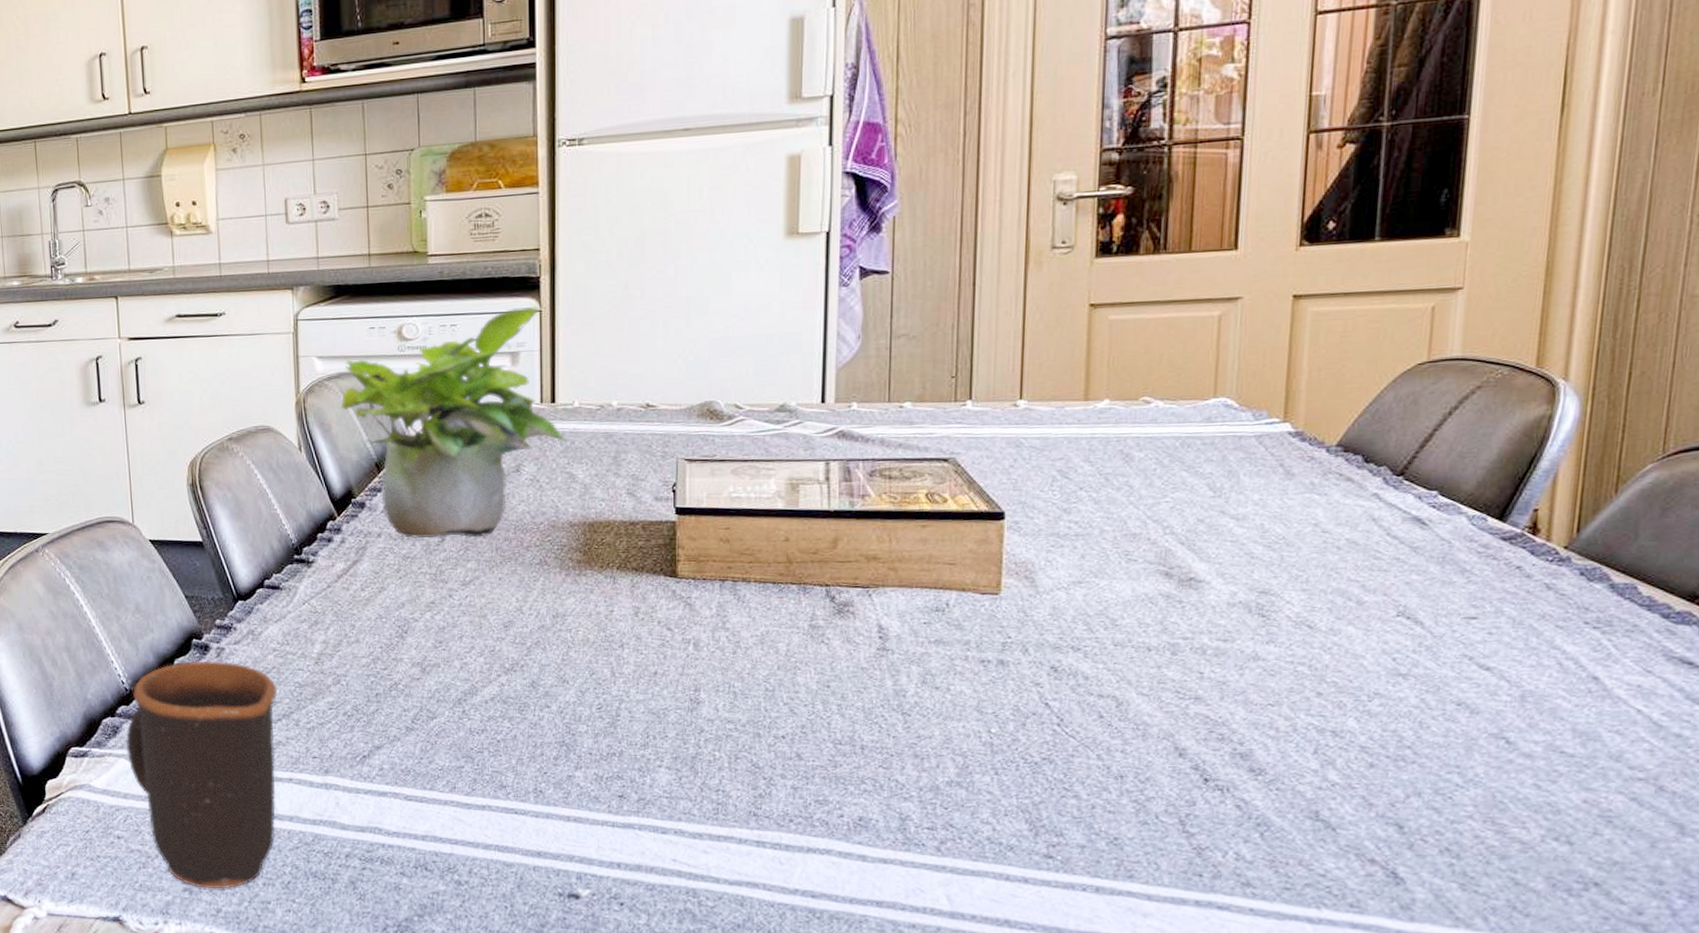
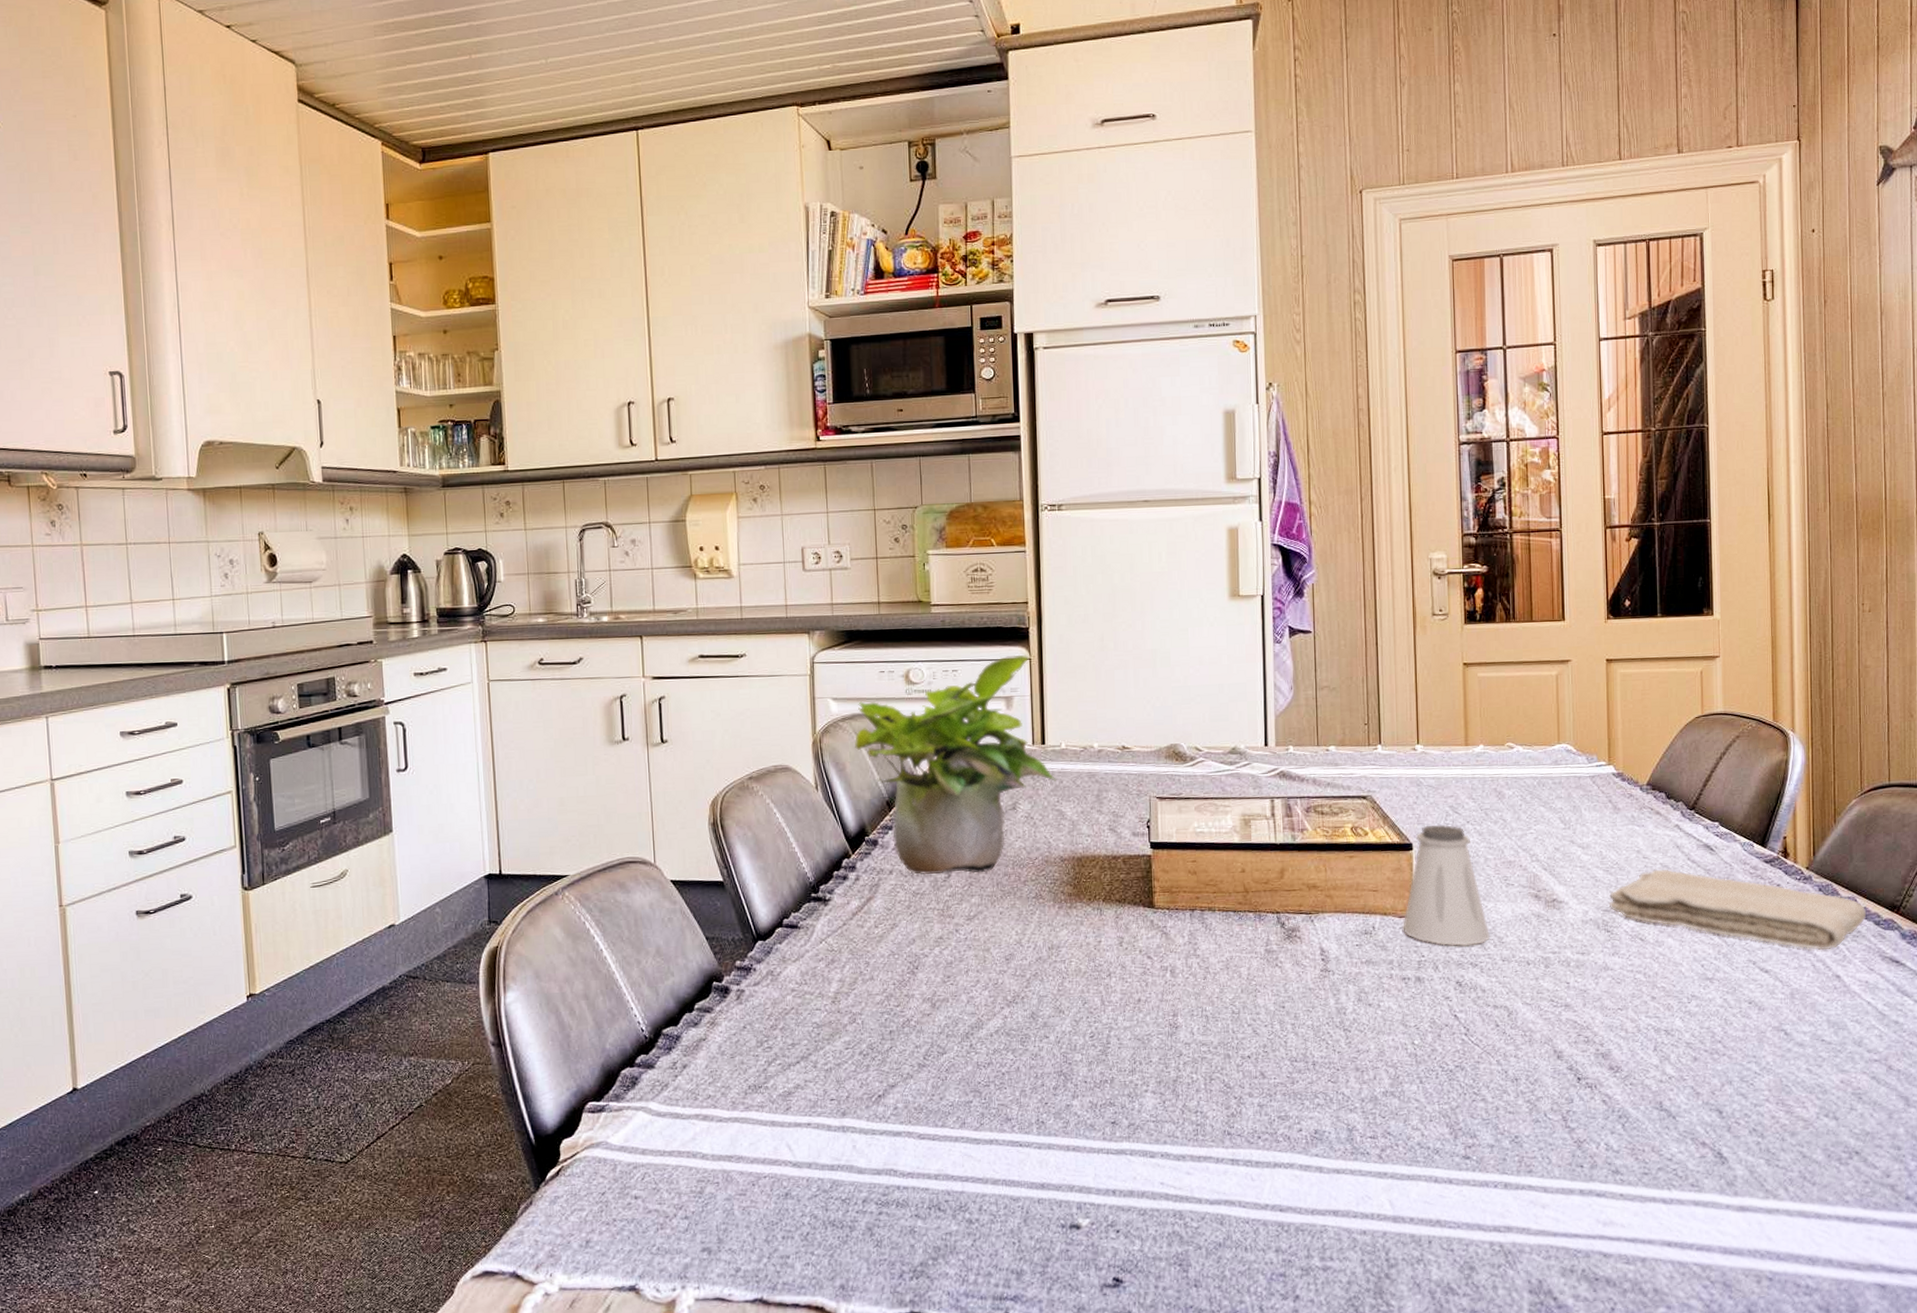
mug: present [125,660,277,889] -> none [644,1003,796,1247]
saltshaker: none [985,491,1100,627] -> present [1403,824,1490,946]
washcloth: none [1267,546,1651,646] -> present [1608,869,1867,950]

